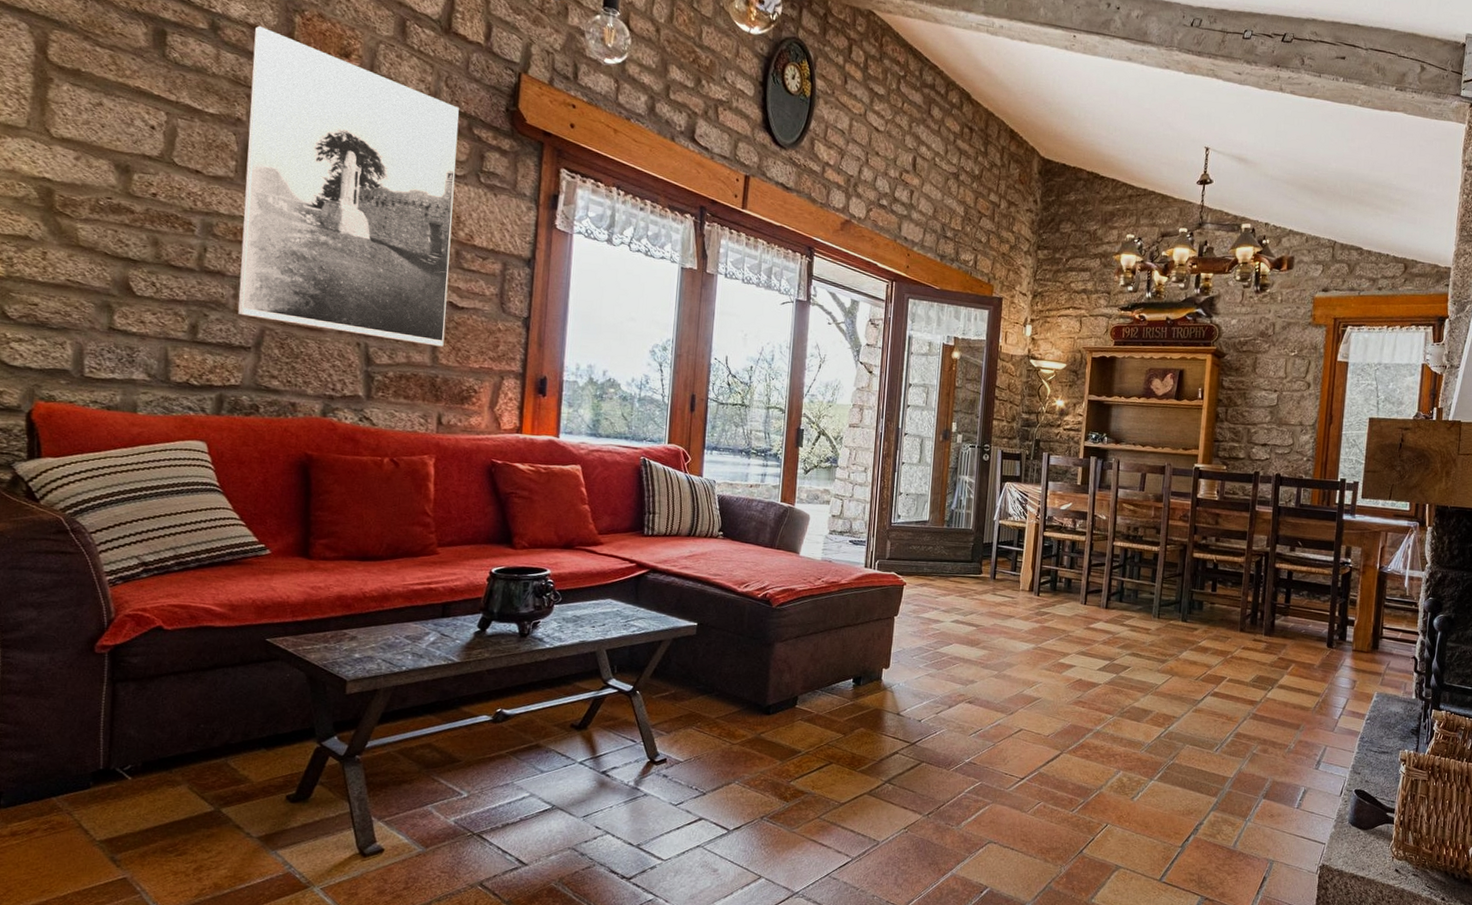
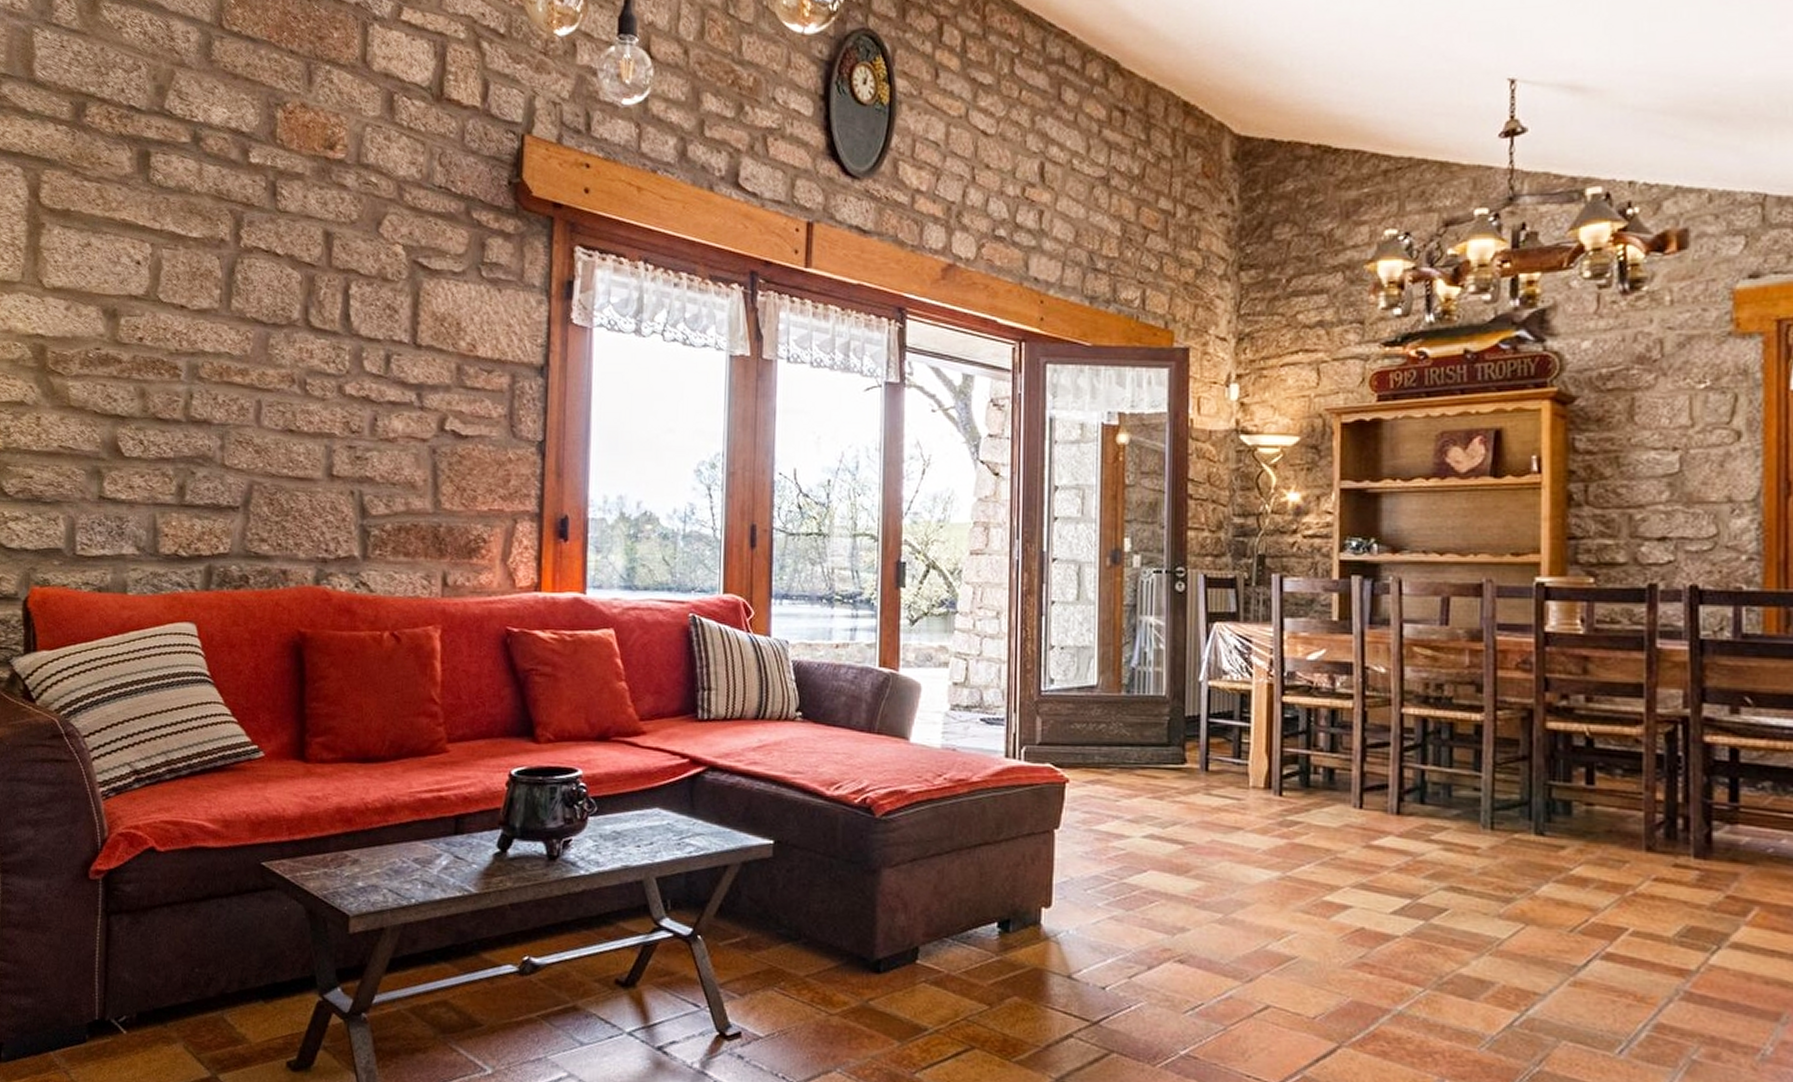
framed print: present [238,25,459,347] -> none [225,129,456,488]

